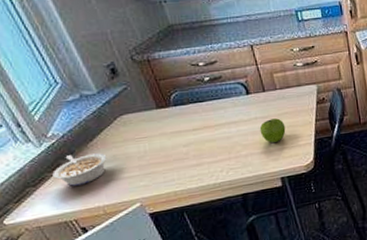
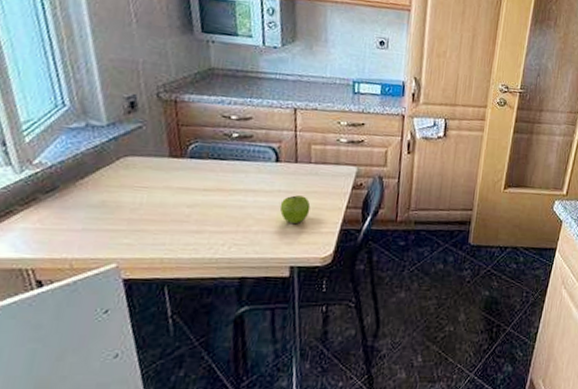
legume: present [52,153,107,186] -> none [23,190,95,229]

